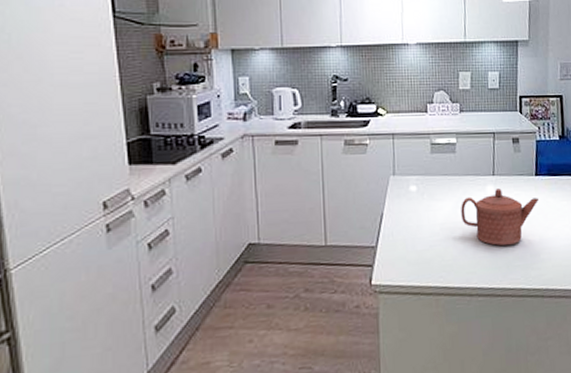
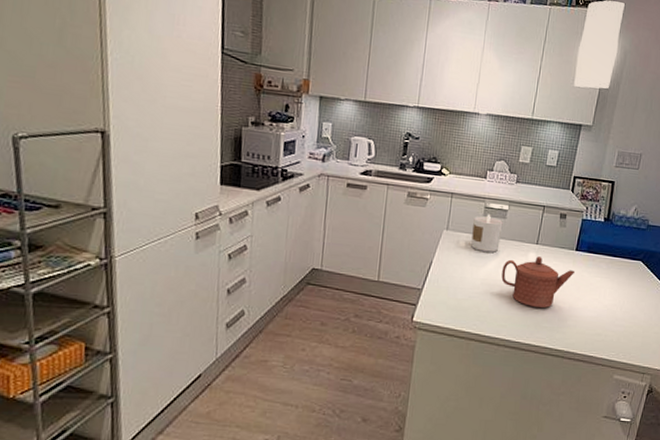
candle: none [421,151,454,193] -> present [471,214,503,252]

